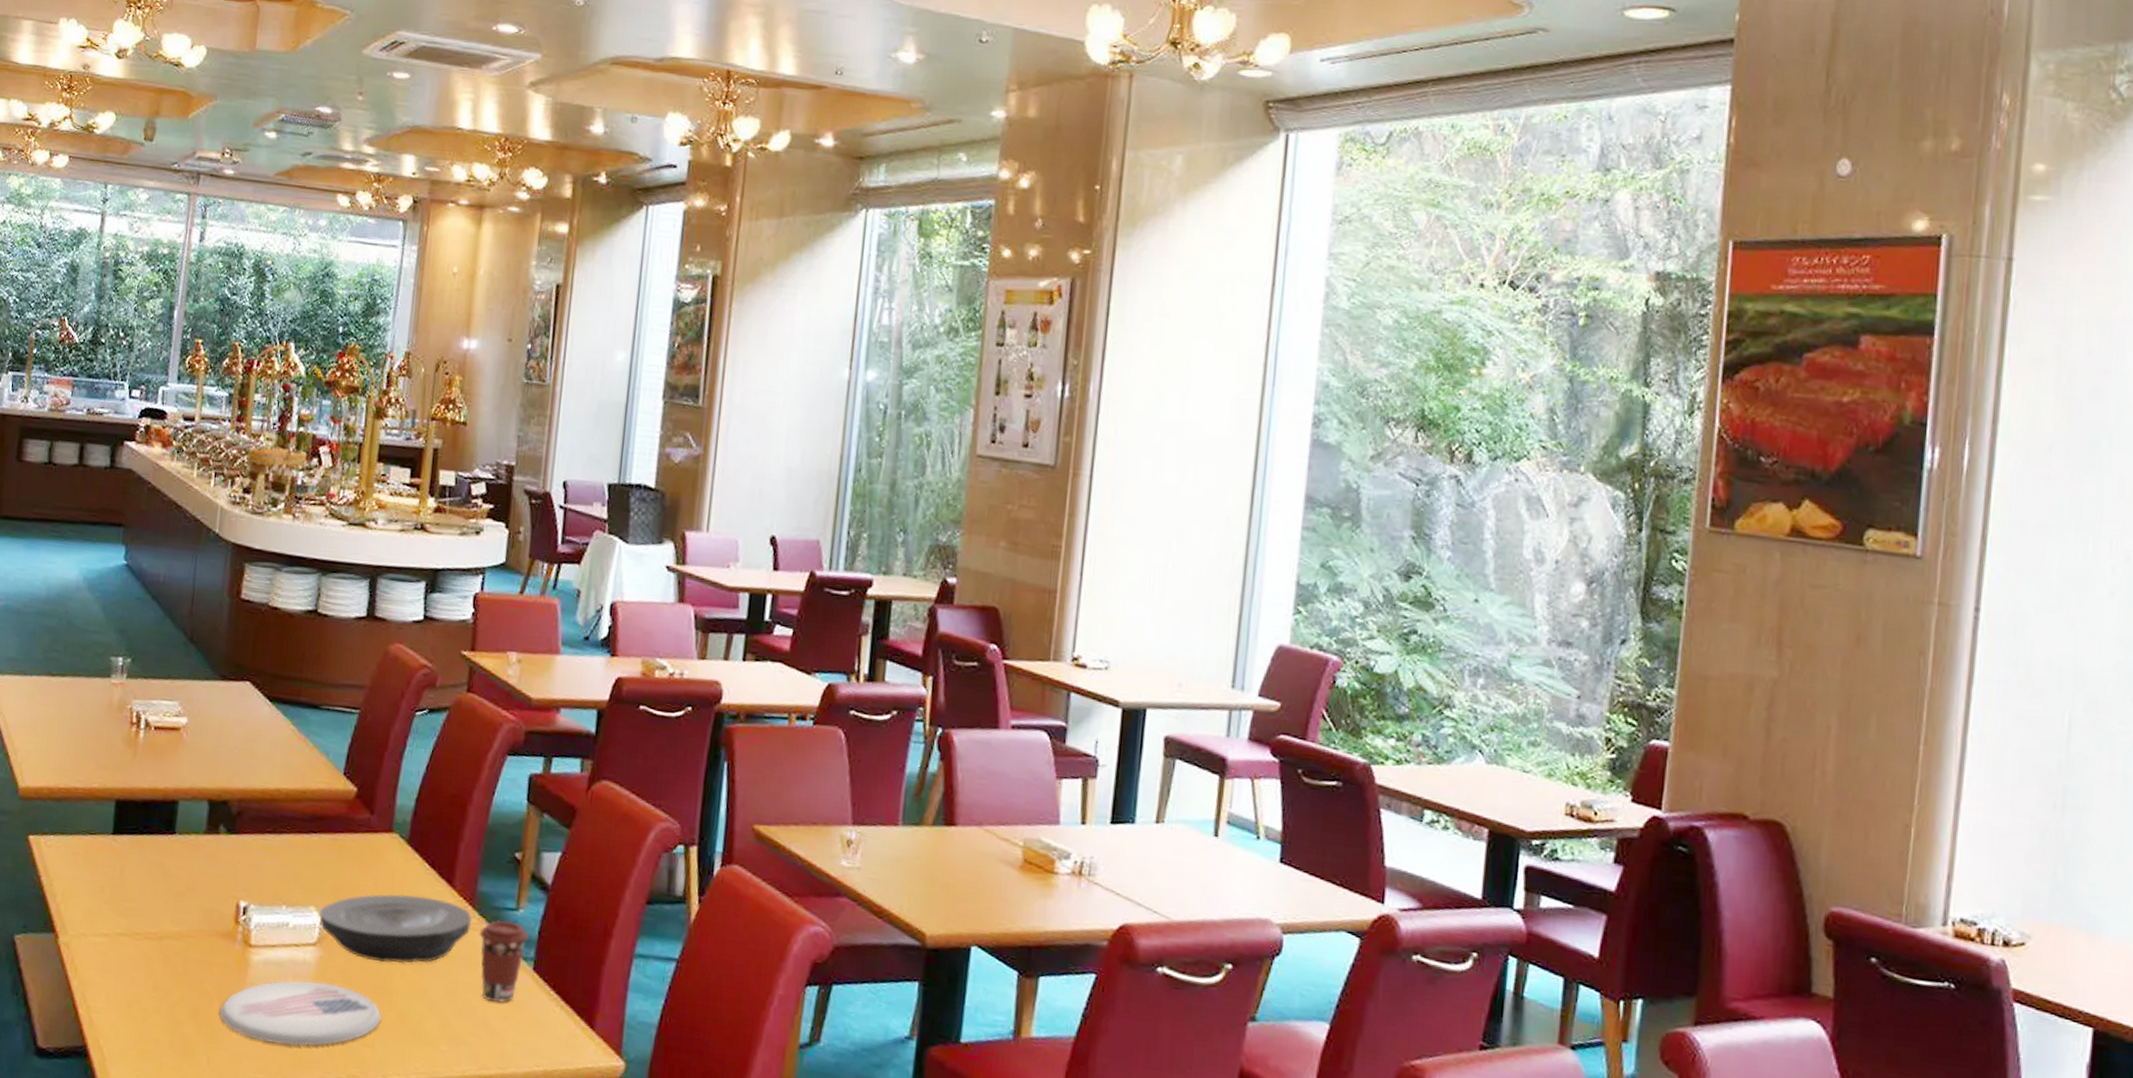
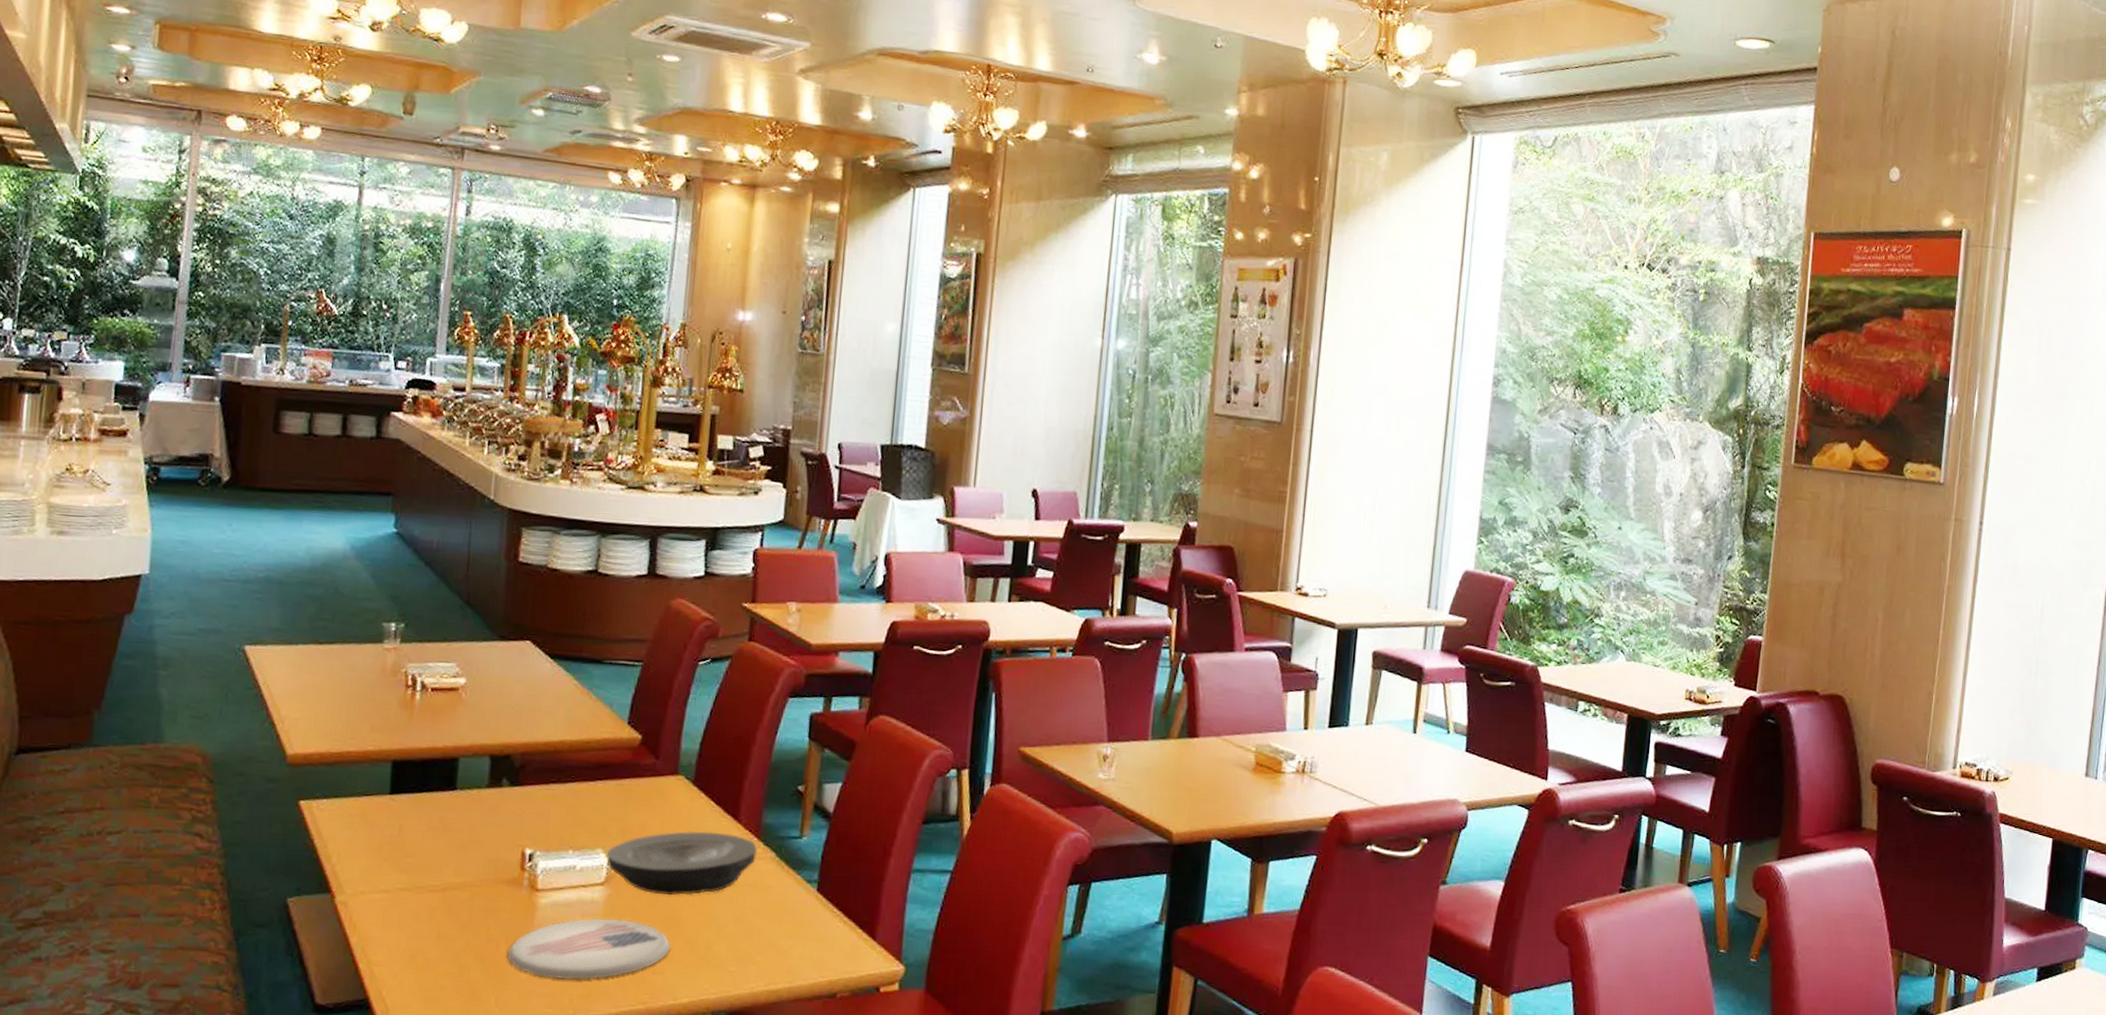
coffee cup: present [479,920,529,1003] -> none [765,848,812,923]

